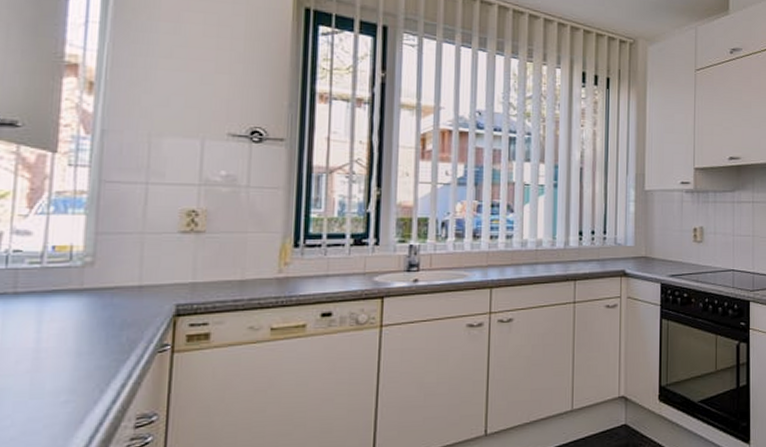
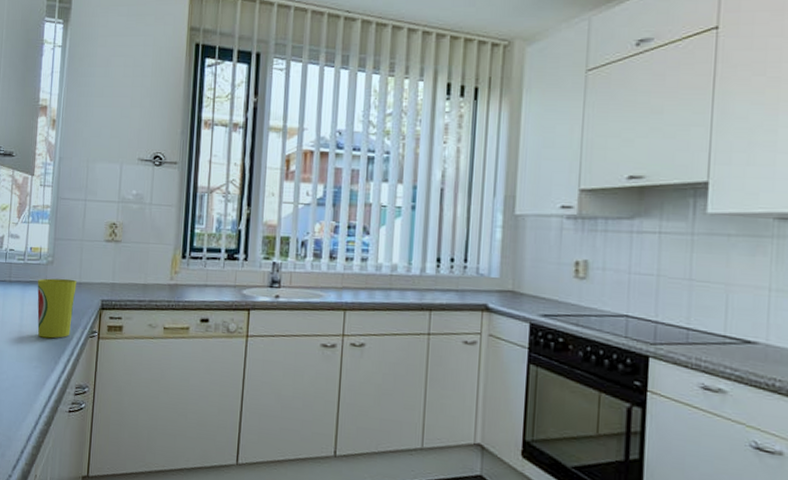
cup: none [66,282,135,362] -> present [37,278,77,339]

